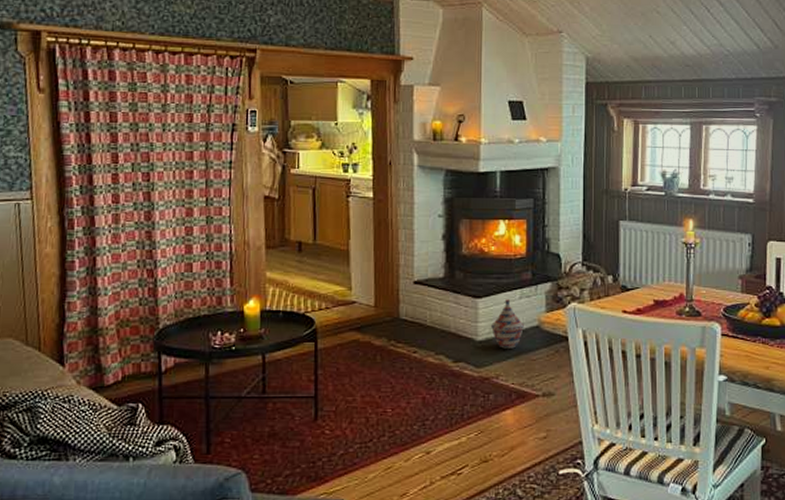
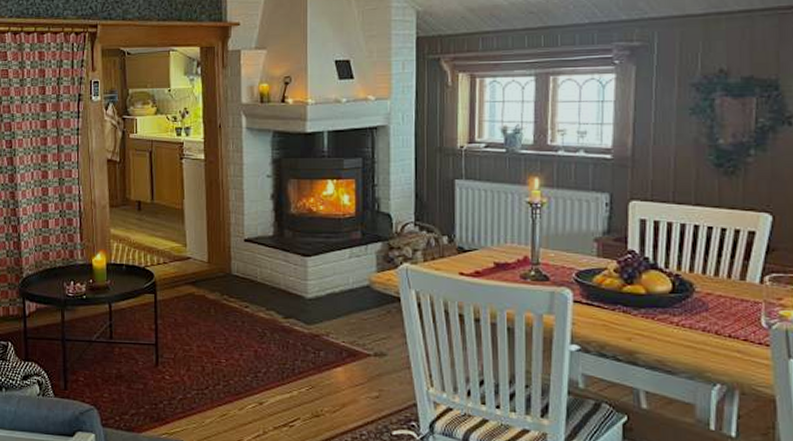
woven basket: present [490,299,524,349] -> none [320,258,354,307]

